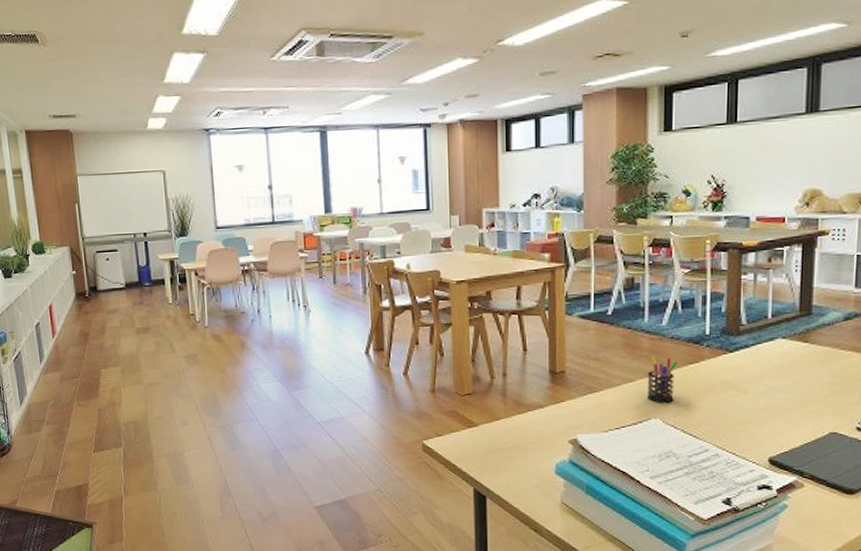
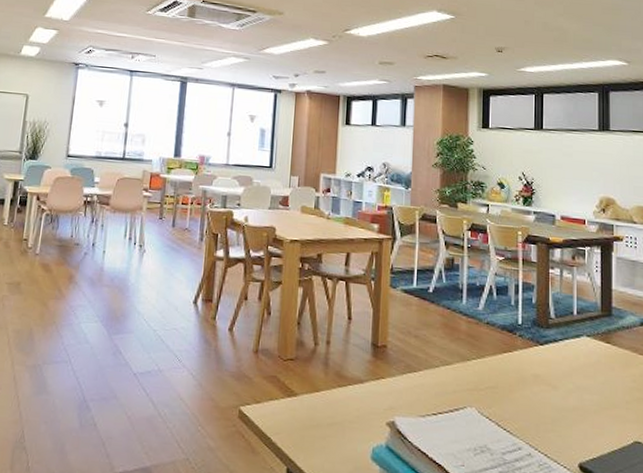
pen holder: present [647,355,679,404] -> none [464,339,494,393]

